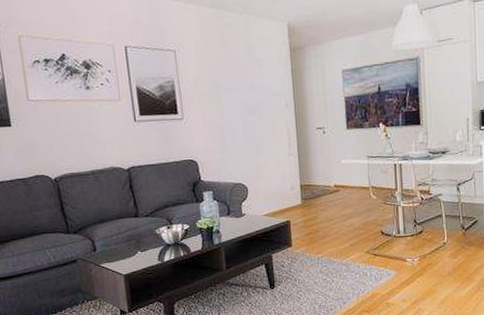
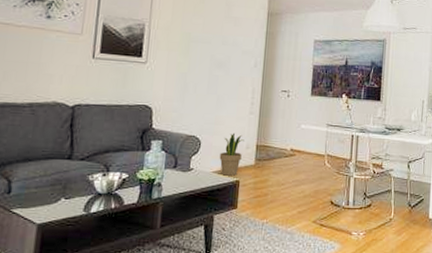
potted plant: none [267,176,288,218] -> present [219,133,244,176]

